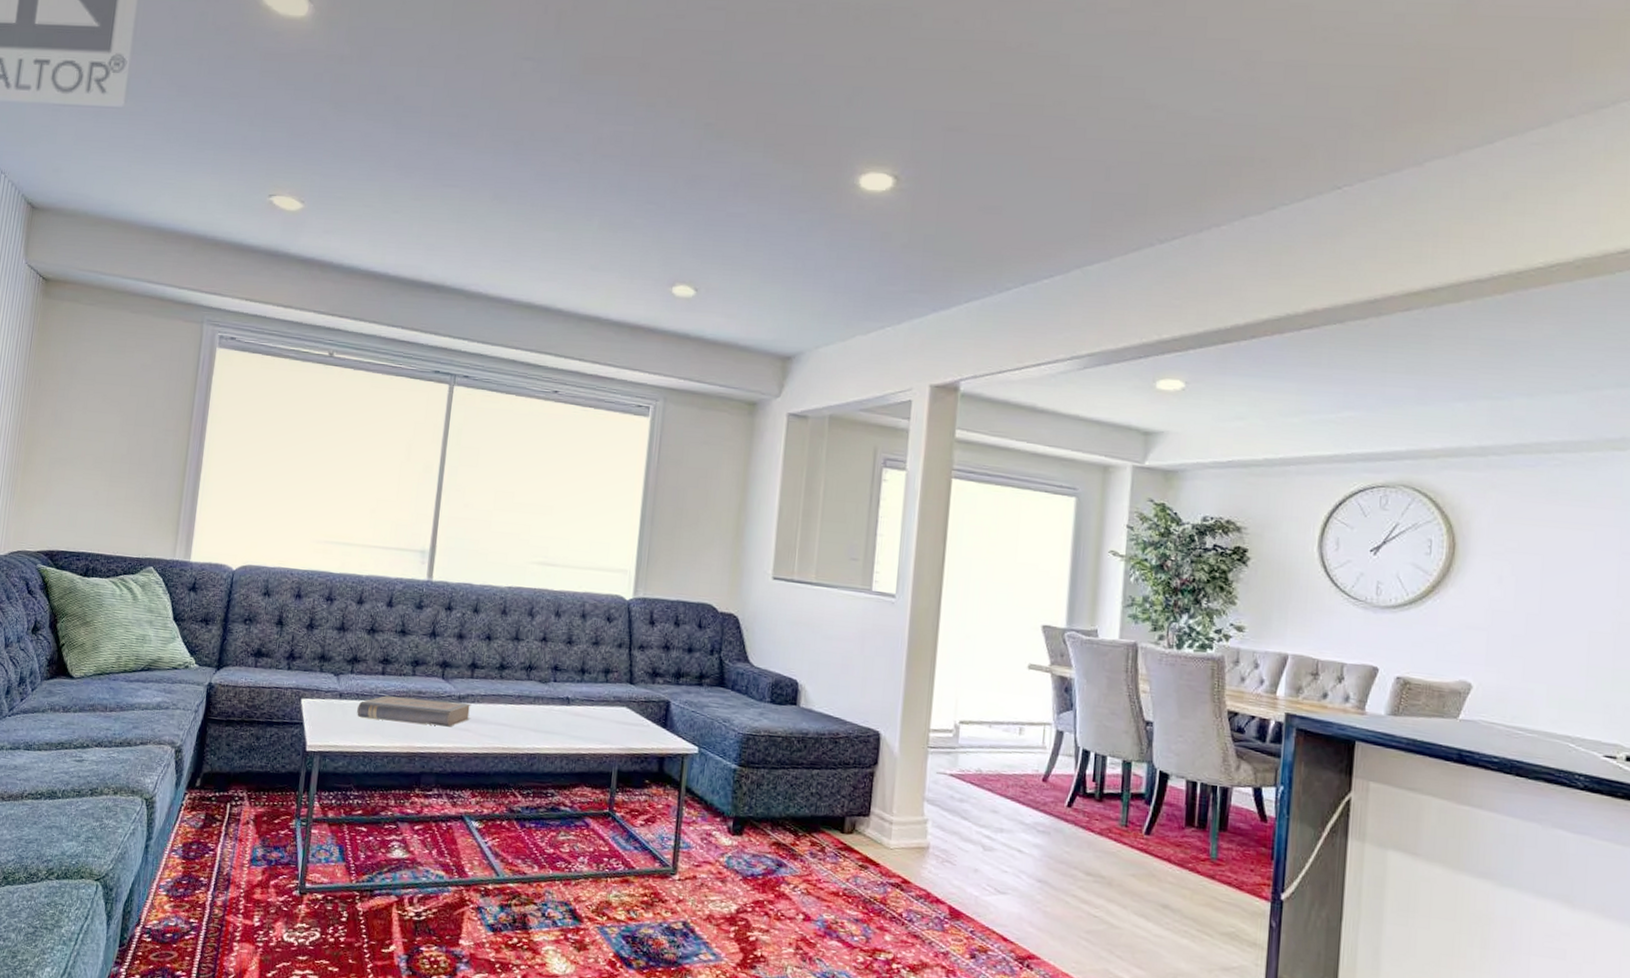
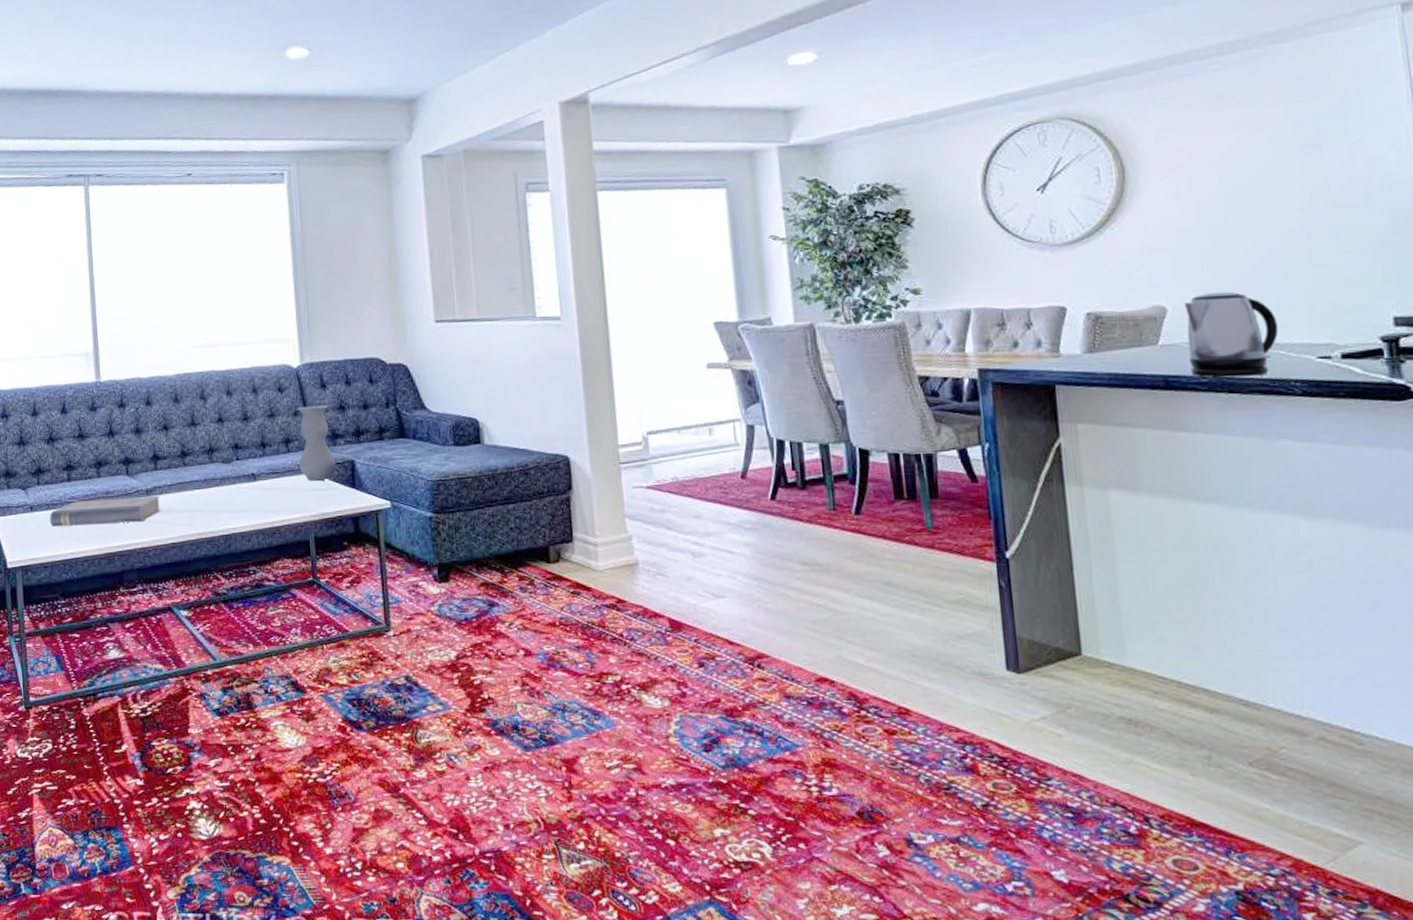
vase: none [614,640,654,717] -> present [297,405,337,481]
kettle: none [1484,677,1573,765] -> present [1183,291,1279,377]

